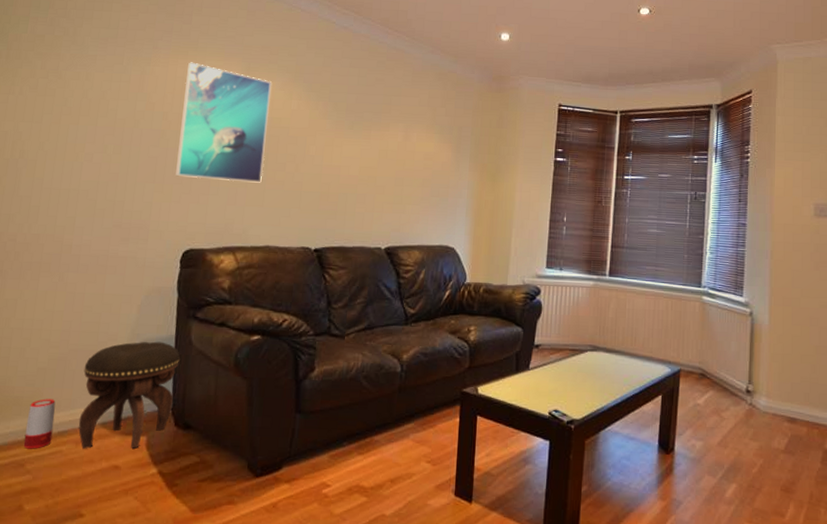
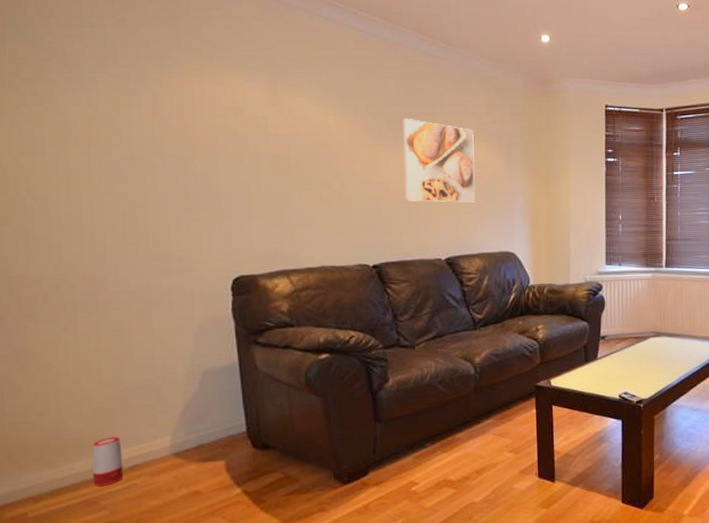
footstool: present [78,341,181,449] -> none [145,369,248,480]
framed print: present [175,62,271,183] -> none [205,80,307,204]
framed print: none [353,106,426,193] -> present [402,118,475,203]

